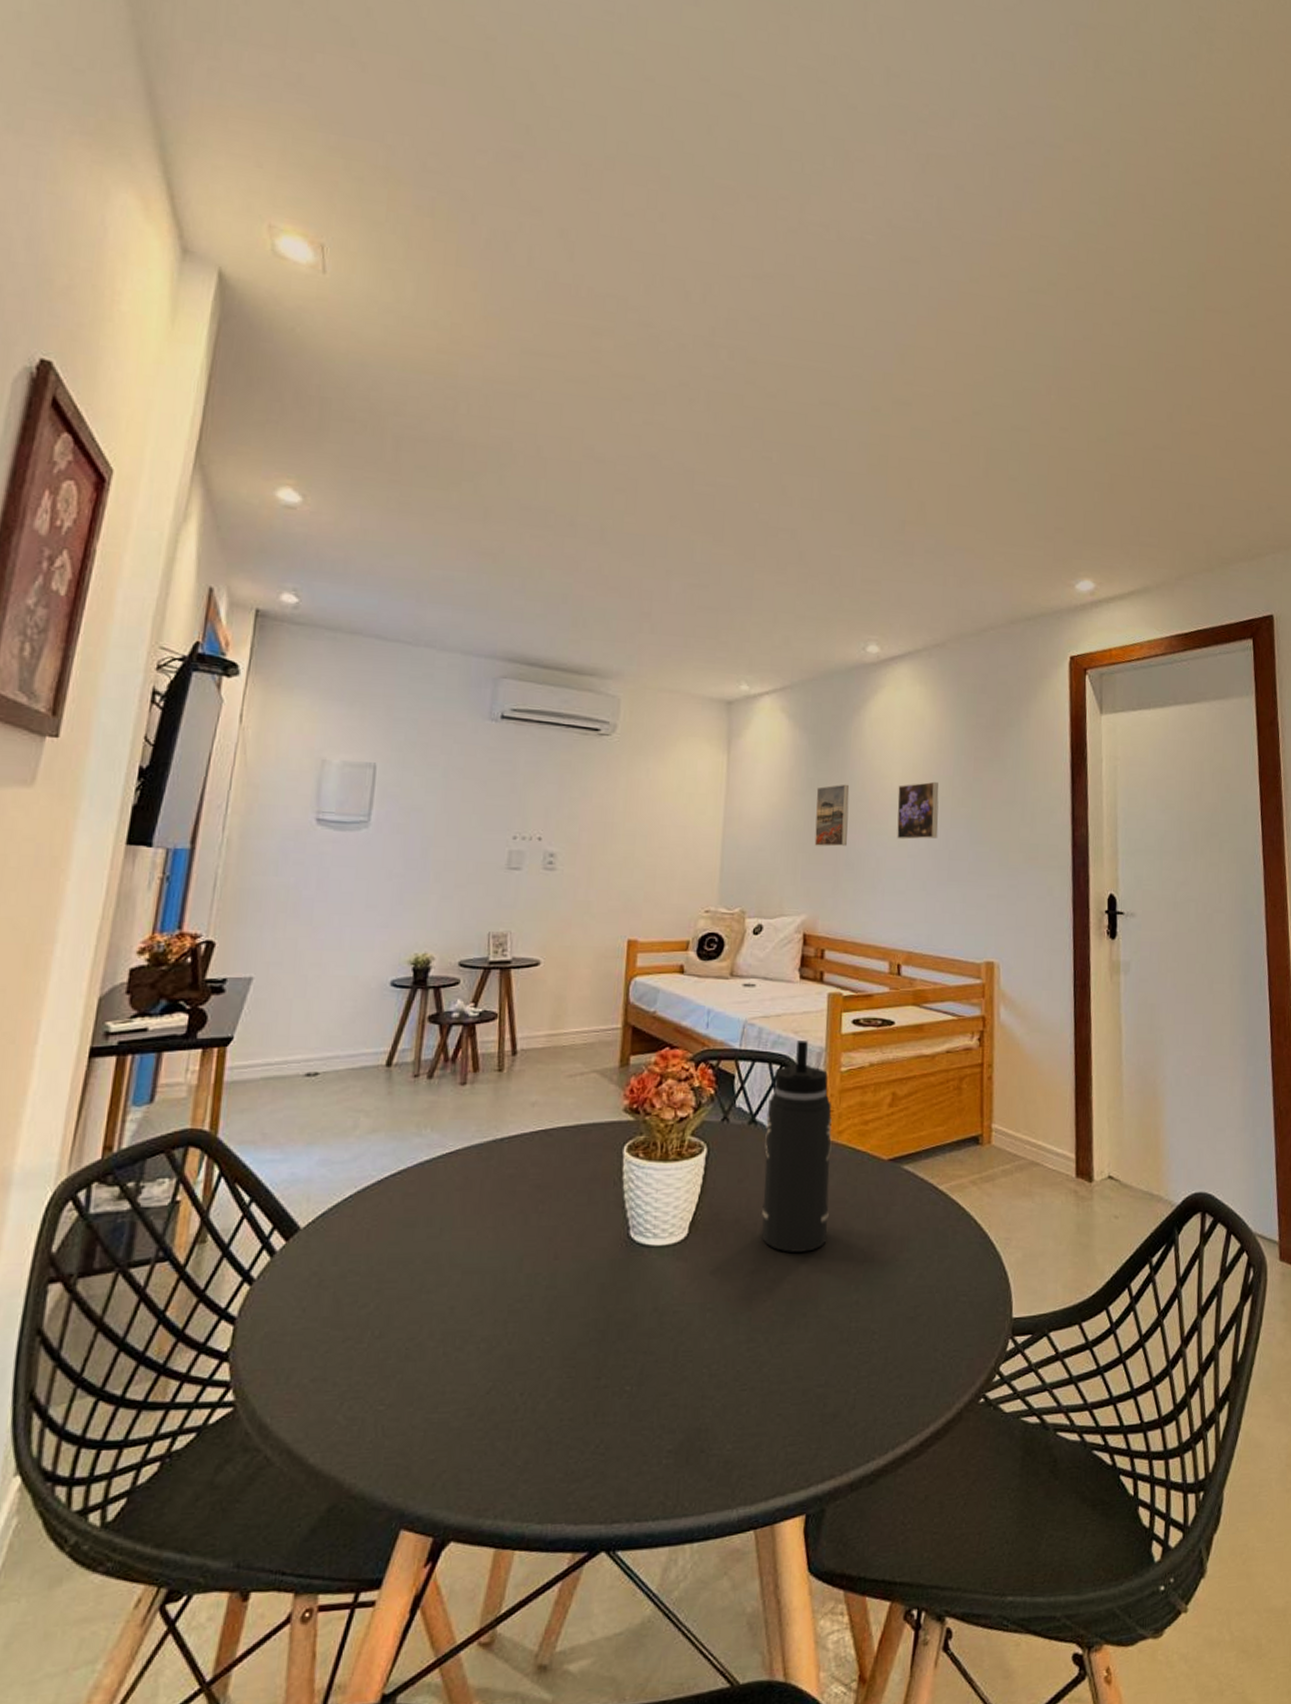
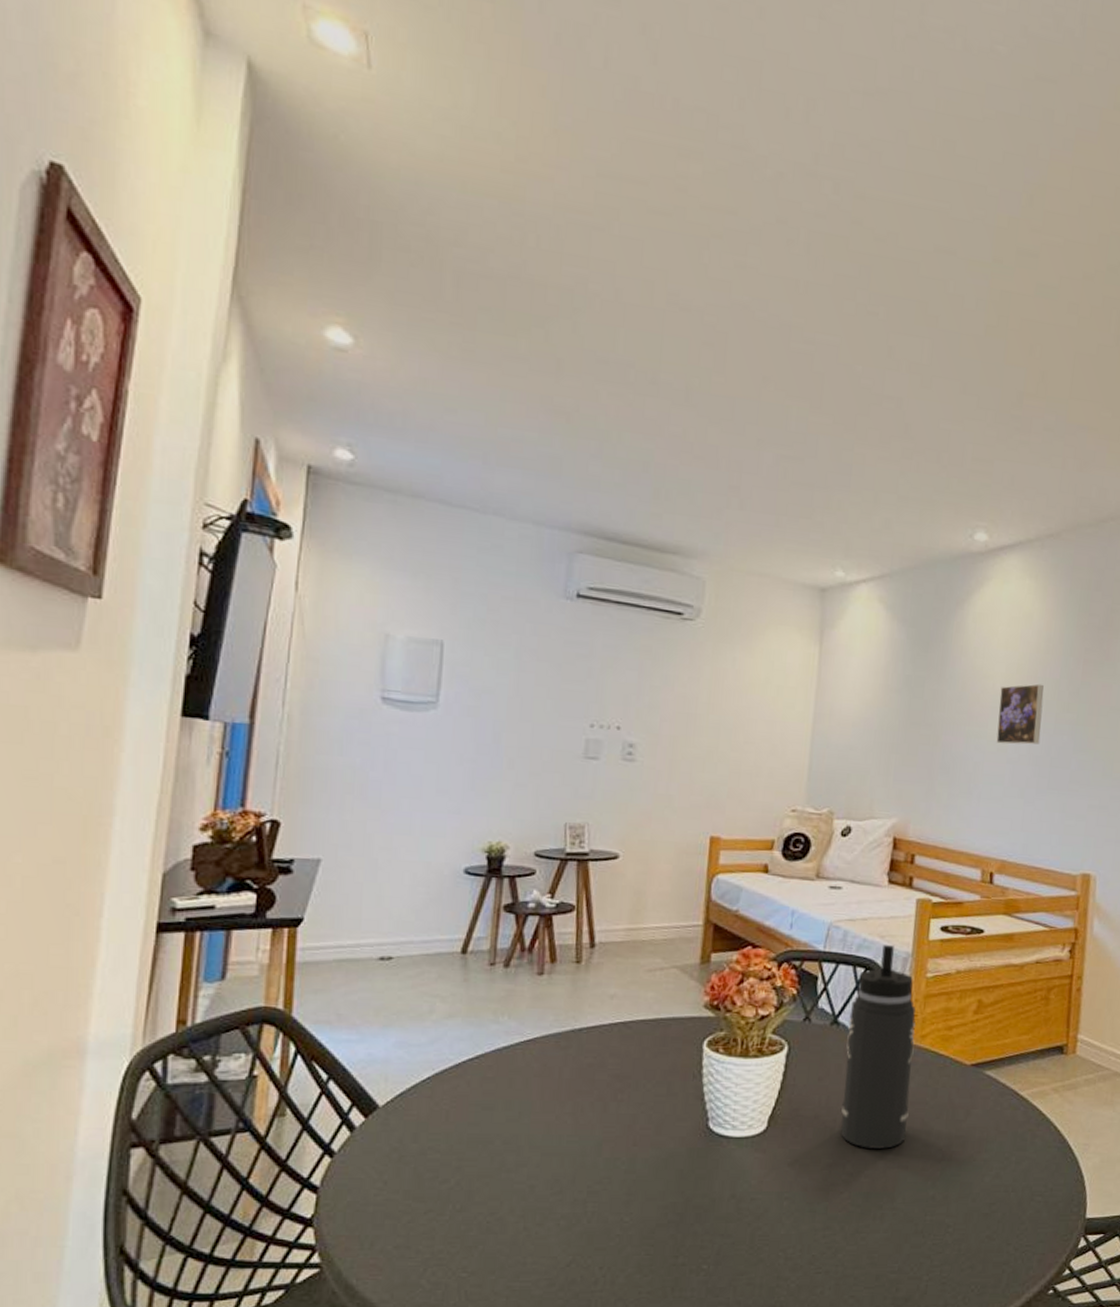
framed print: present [814,784,850,847] -> none [909,682,949,749]

